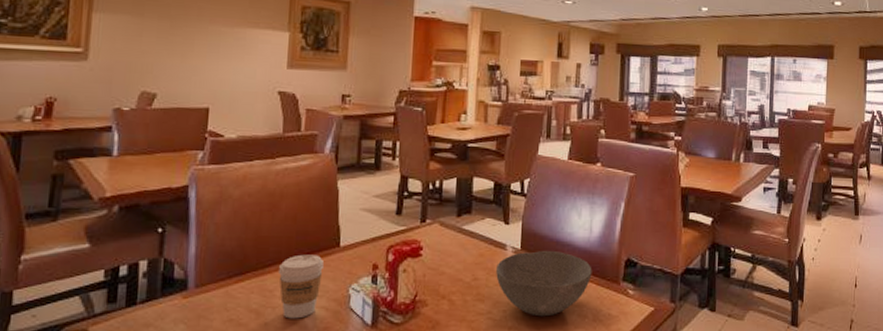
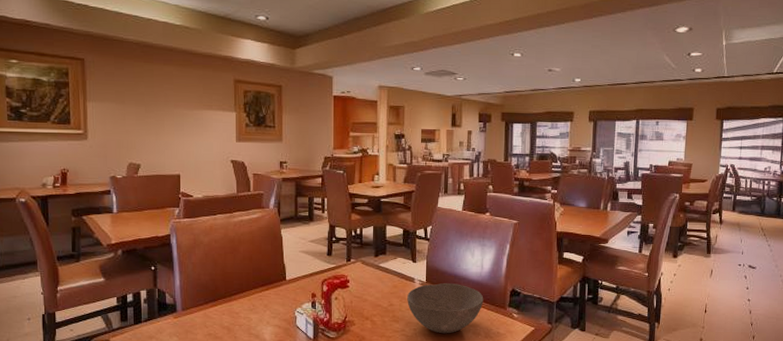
coffee cup: present [279,254,324,319] -> none [242,286,275,334]

